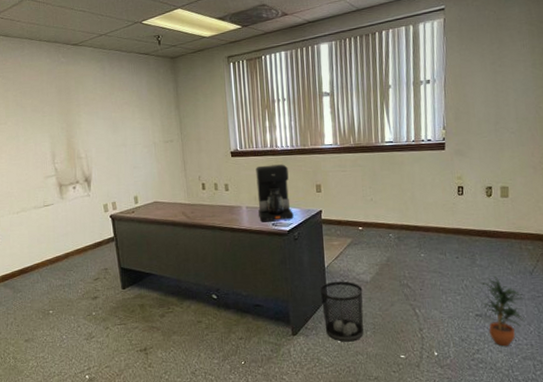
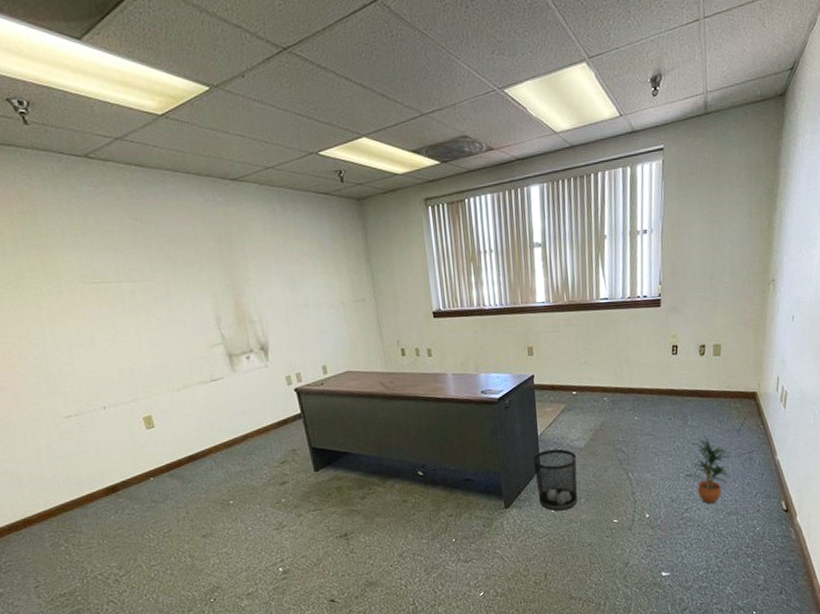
coffee maker: present [256,164,294,222] -> none [461,325,504,390]

